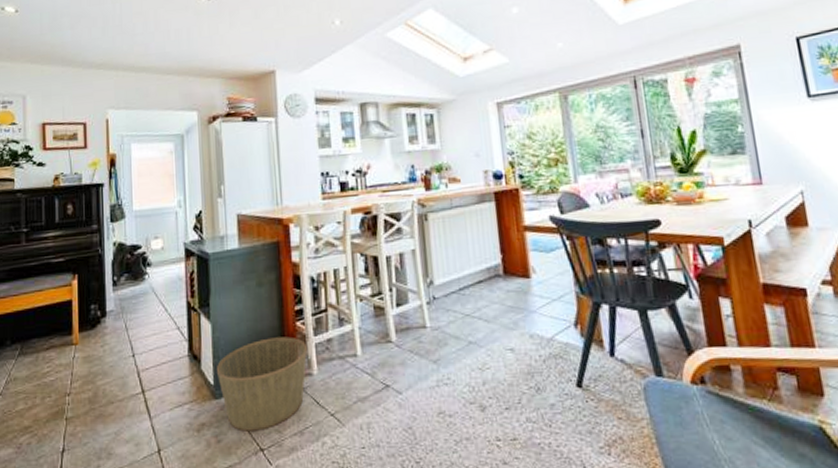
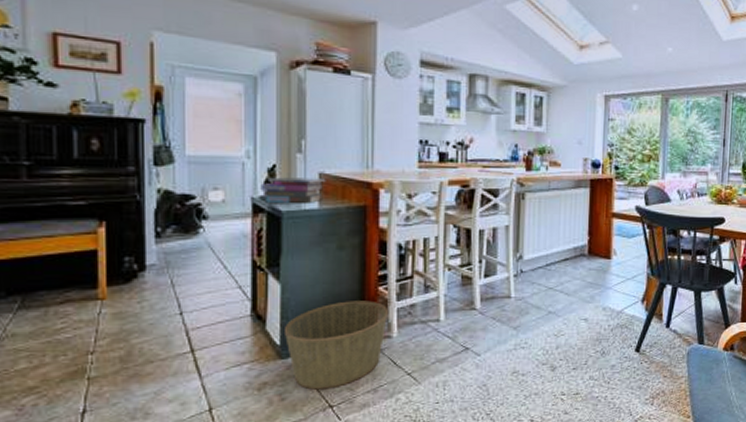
books: none [190,219,243,246] -> present [260,177,326,203]

